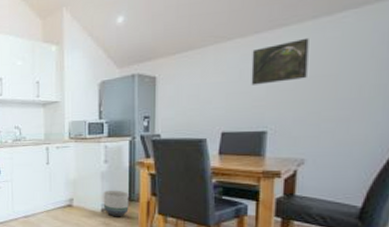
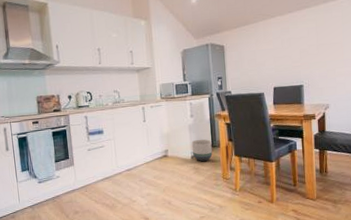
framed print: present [251,37,309,85] -> none [288,16,324,51]

